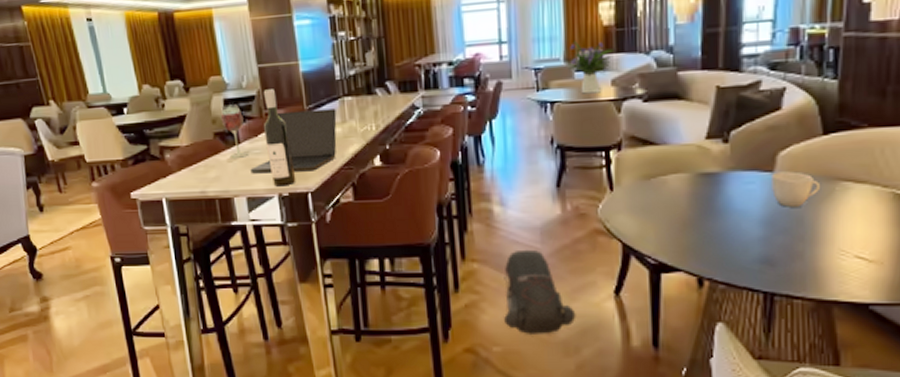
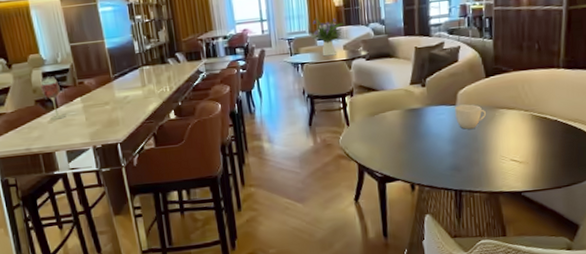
laptop: present [250,108,337,174] -> none [68,76,139,131]
bottle: present [263,89,296,187] -> none [75,62,107,141]
backpack: present [504,249,576,334] -> none [274,173,329,237]

